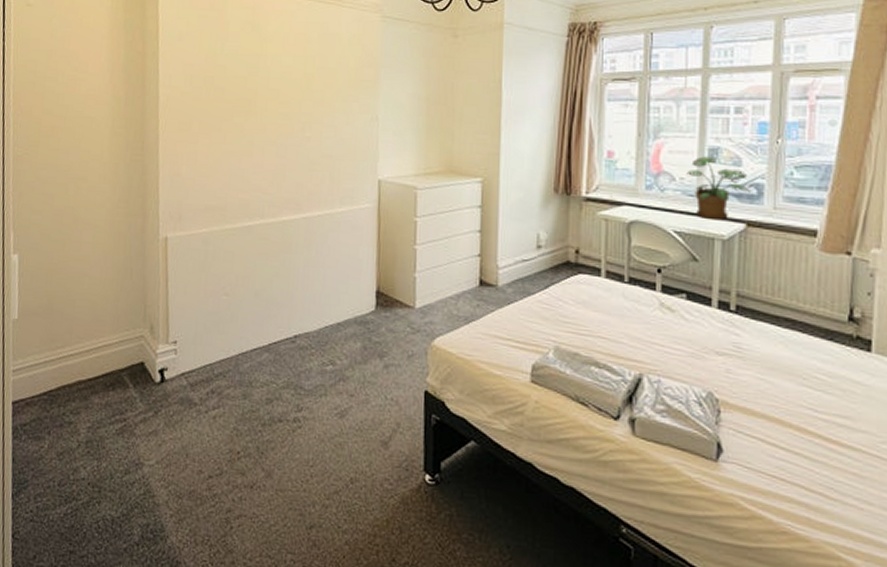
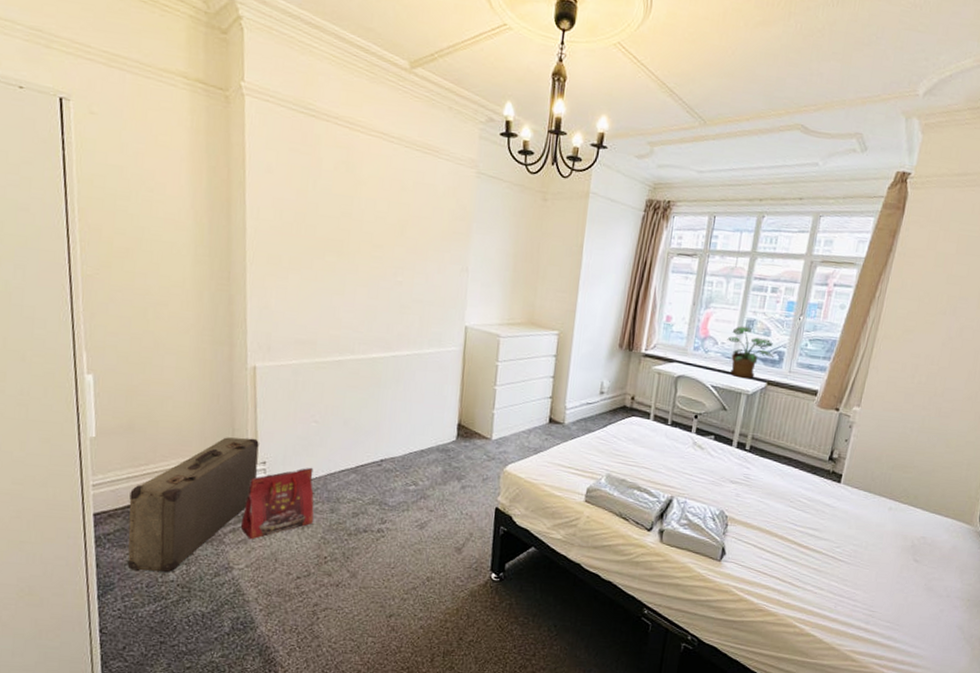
suitcase: none [41,315,170,469] -> present [127,437,259,573]
shopping bag: none [152,346,226,431] -> present [241,467,314,540]

